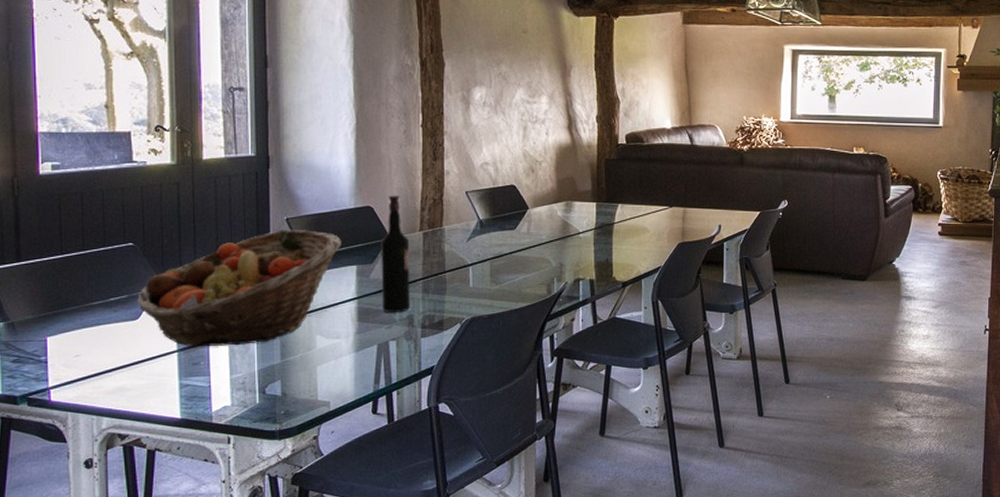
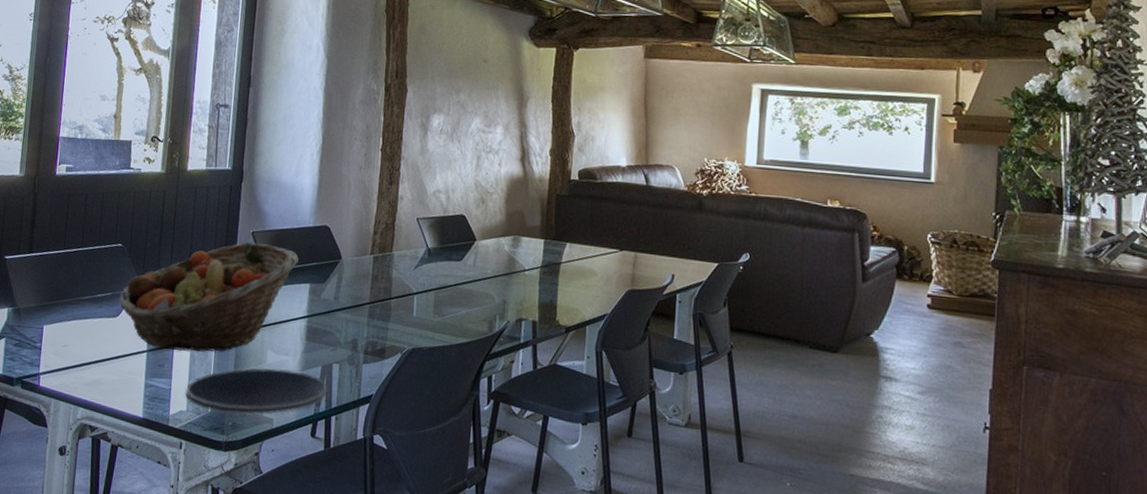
plate: none [227,353,386,402] -> present [185,368,328,415]
wine bottle: present [381,195,410,312] -> none [329,216,360,335]

